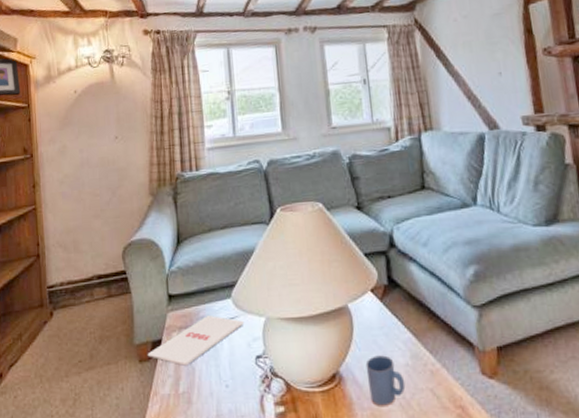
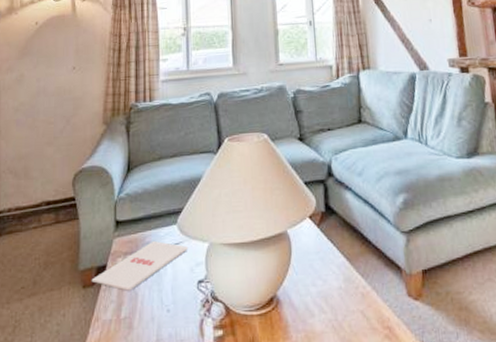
mug: present [365,355,406,406] -> none [302,279,338,328]

